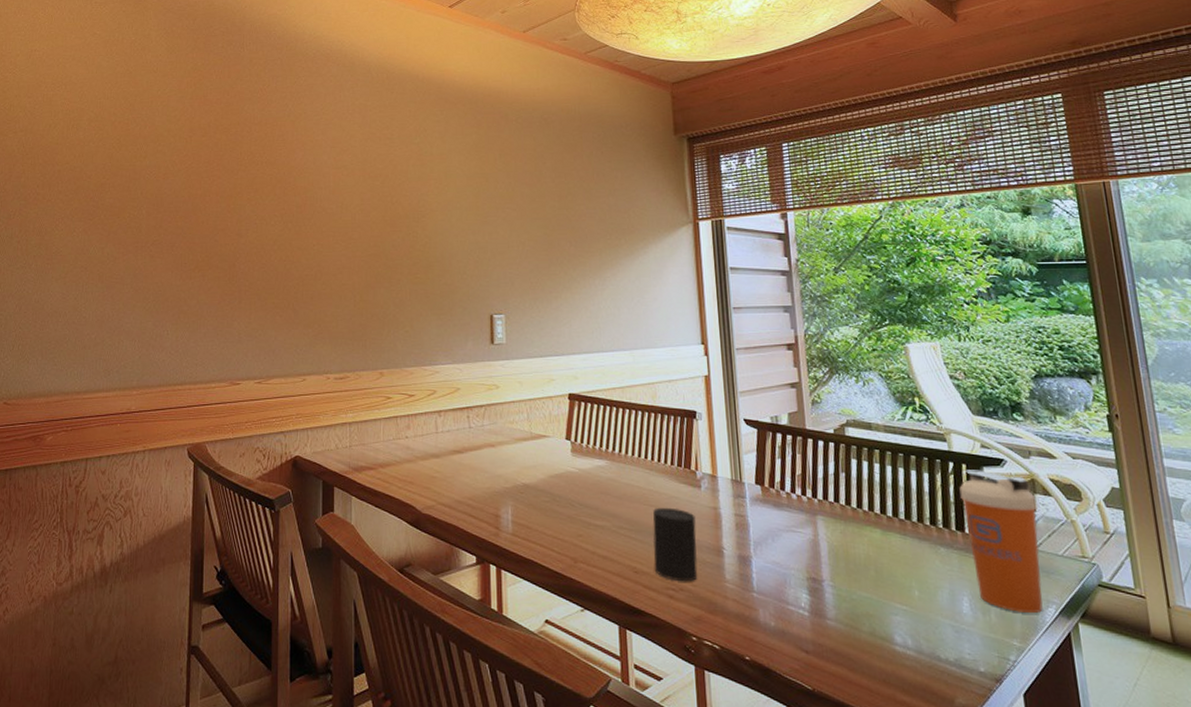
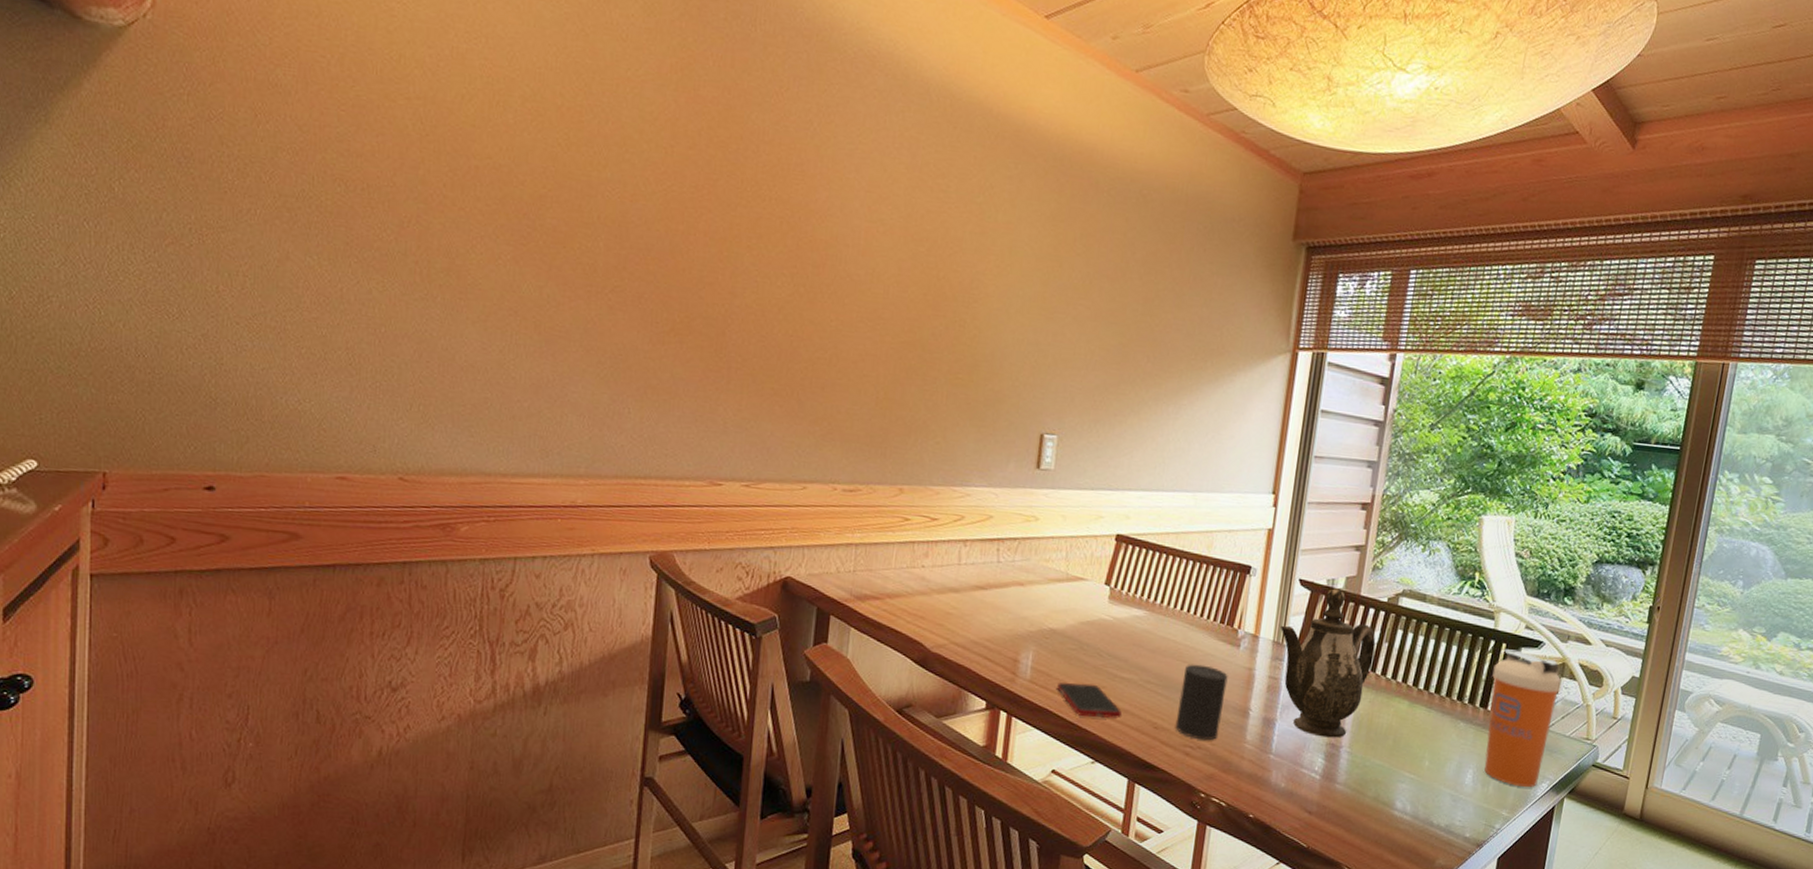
cell phone: none [538,533,601,566] -> present [1057,682,1122,719]
teapot: none [735,425,835,572] -> present [1280,588,1376,738]

